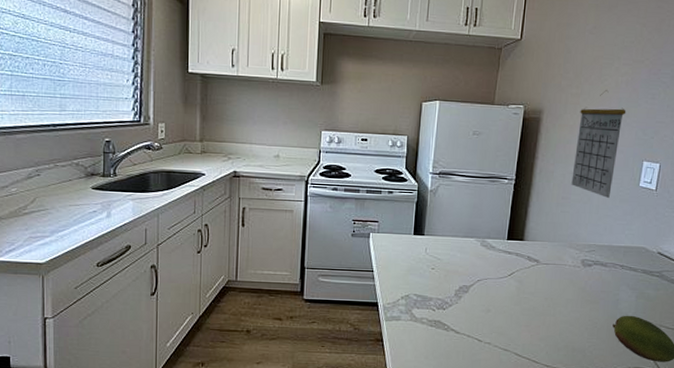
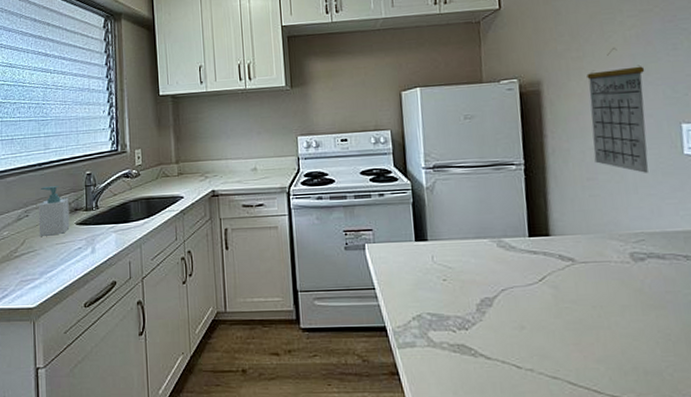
soap bottle: none [51,148,85,197] -> present [38,186,70,236]

